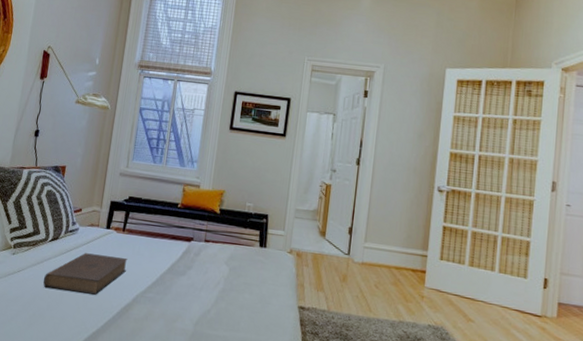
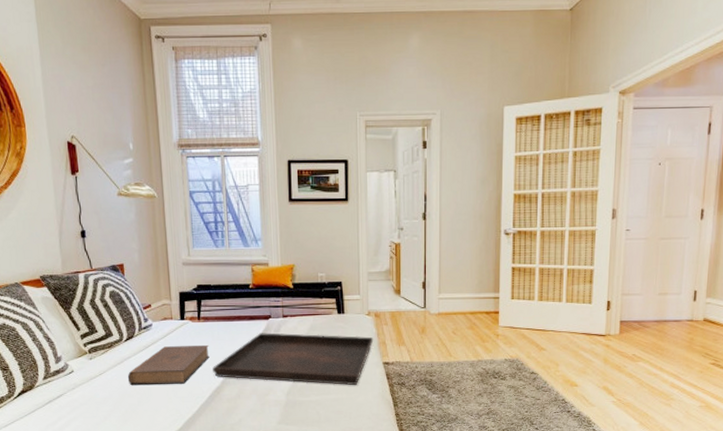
serving tray: none [126,254,292,326] -> present [213,333,374,385]

